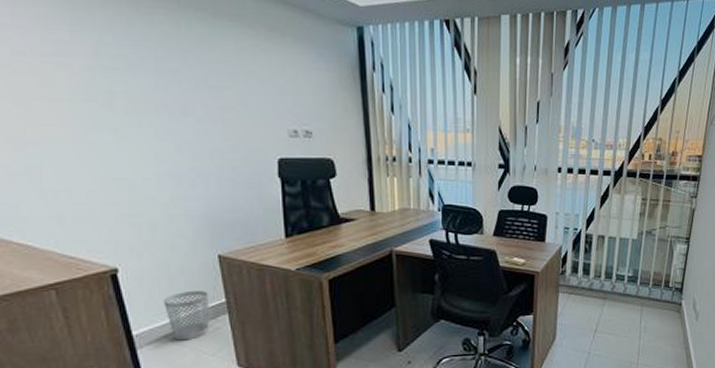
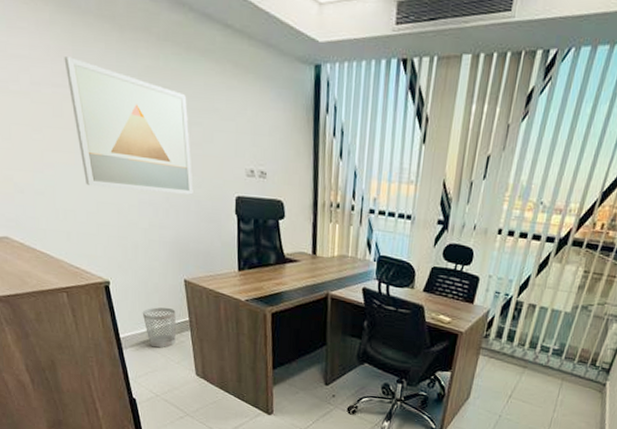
wall art: none [59,24,226,161] -> present [64,56,193,195]

